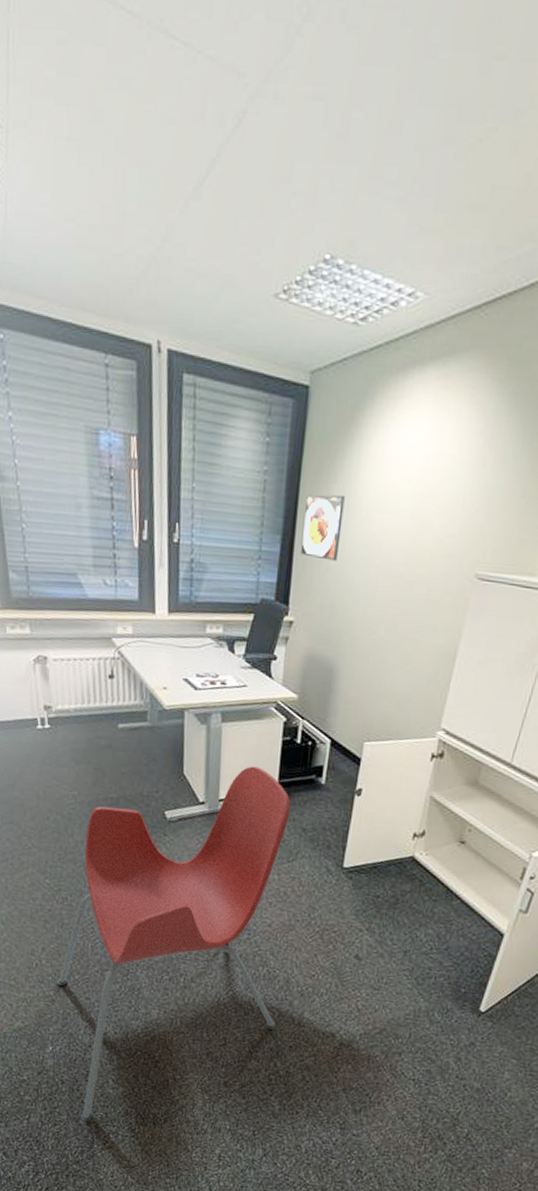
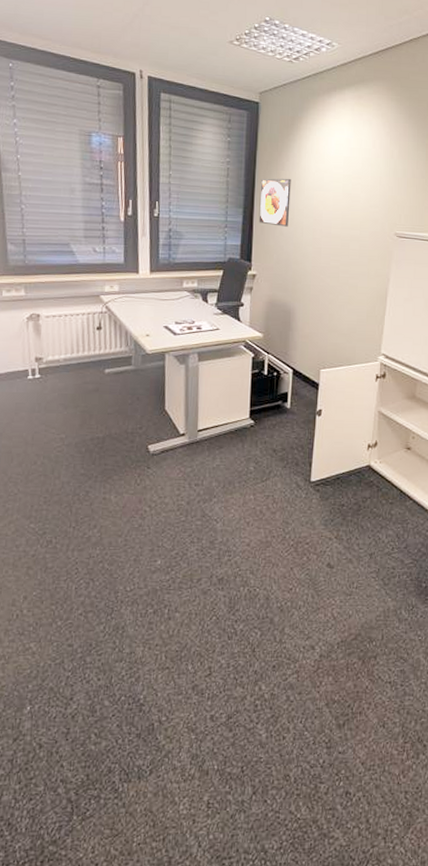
armchair: present [57,766,291,1122] -> none [39,397,262,790]

